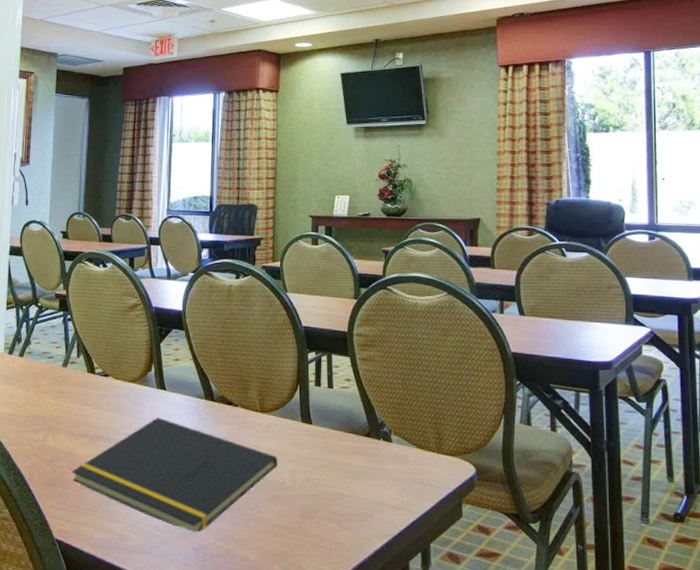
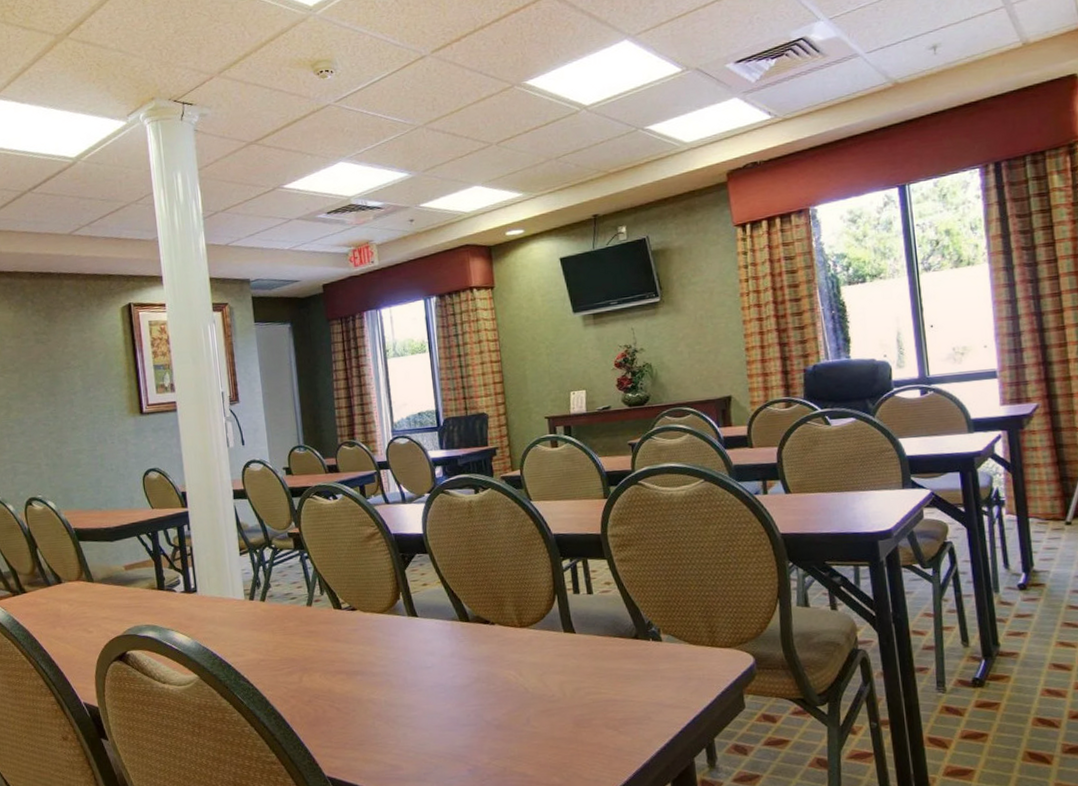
notepad: present [72,417,278,532] -> none [333,644,545,755]

